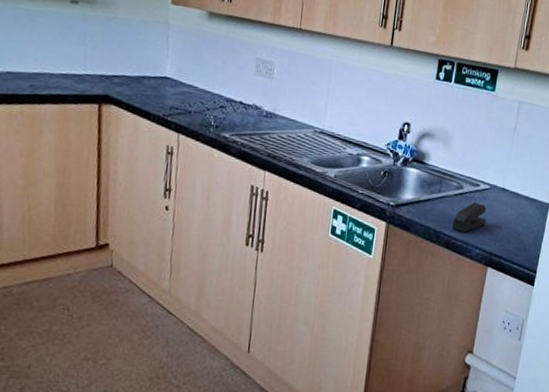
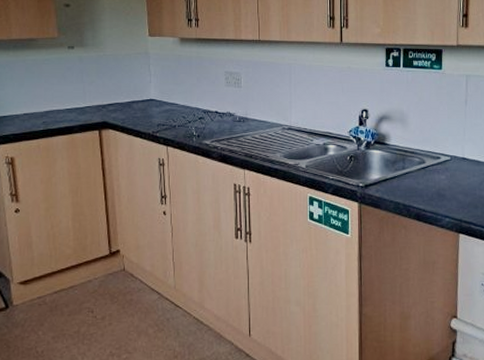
stapler: present [452,202,487,233] -> none [420,174,452,204]

